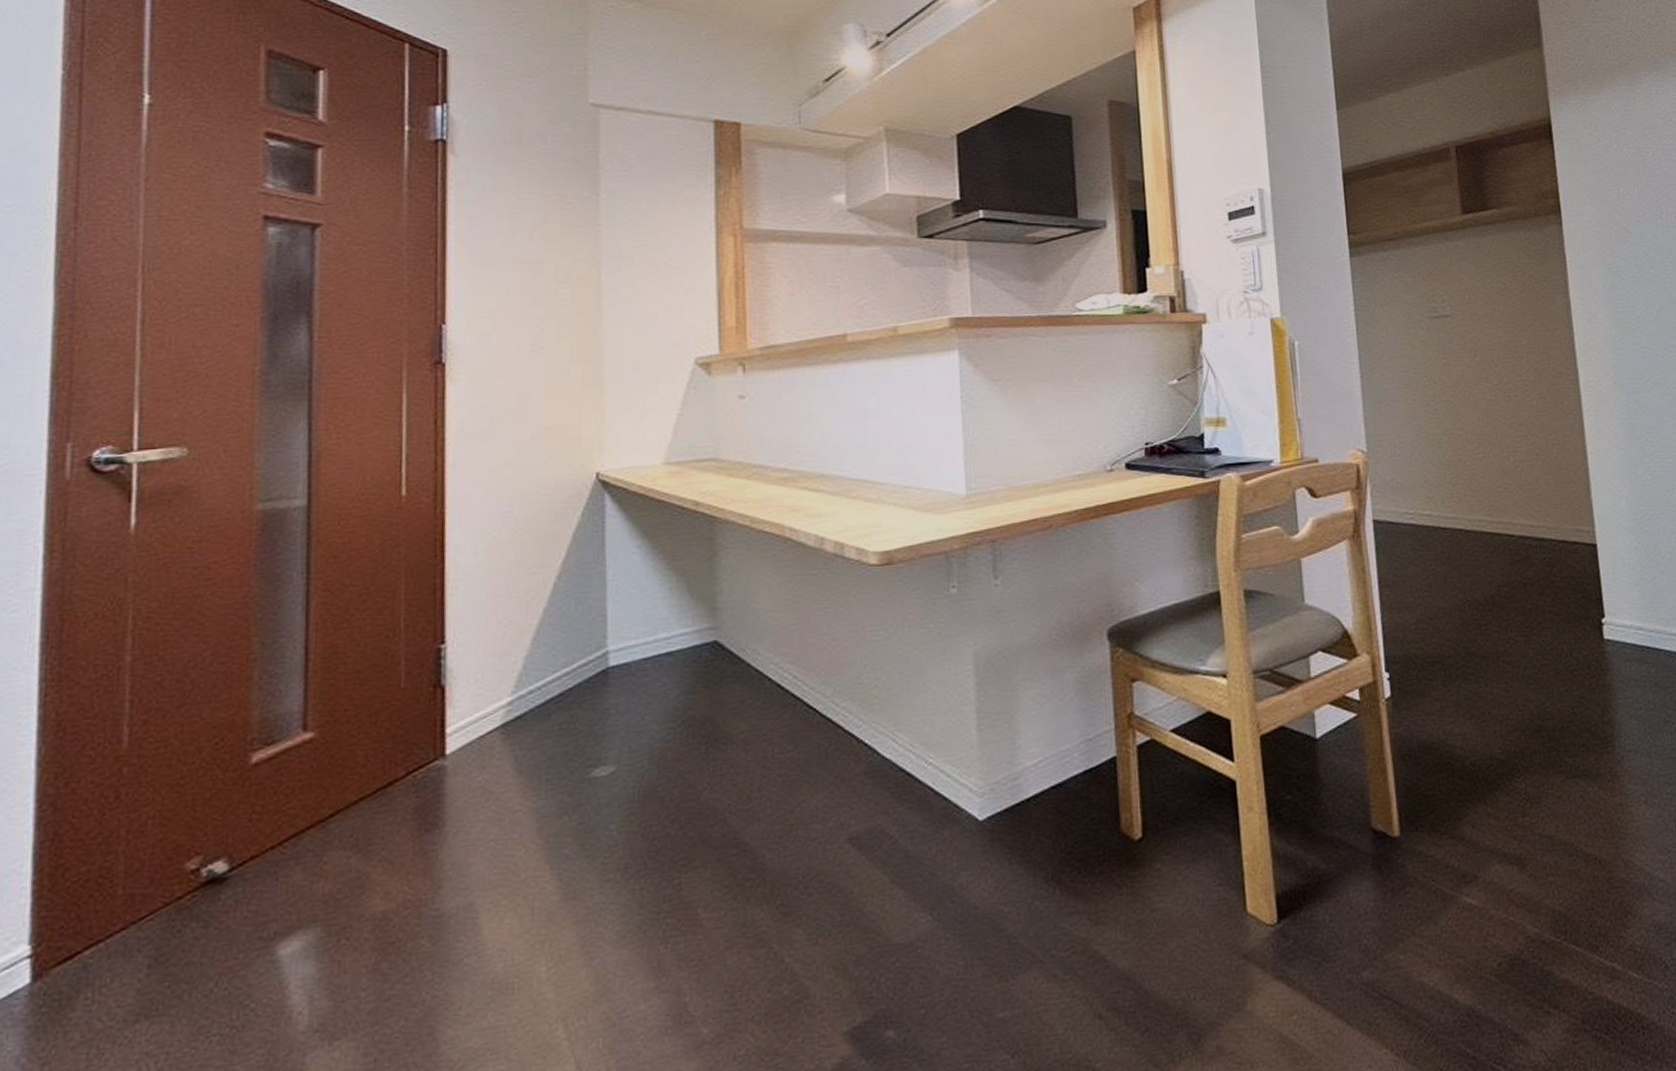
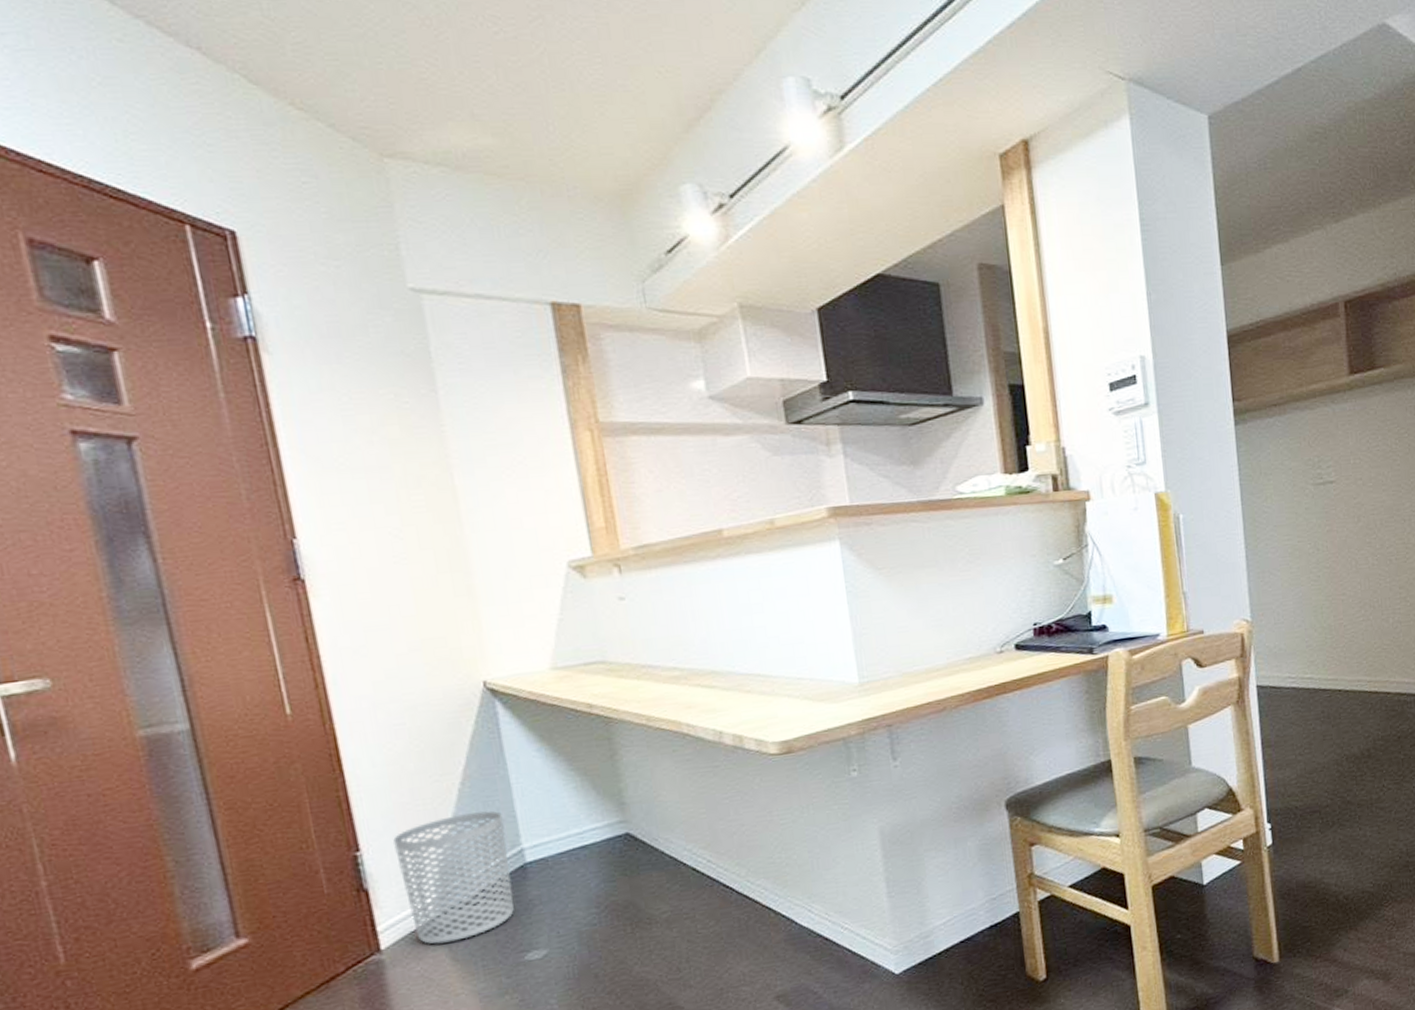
waste bin: none [480,608,593,752] -> present [393,811,514,944]

